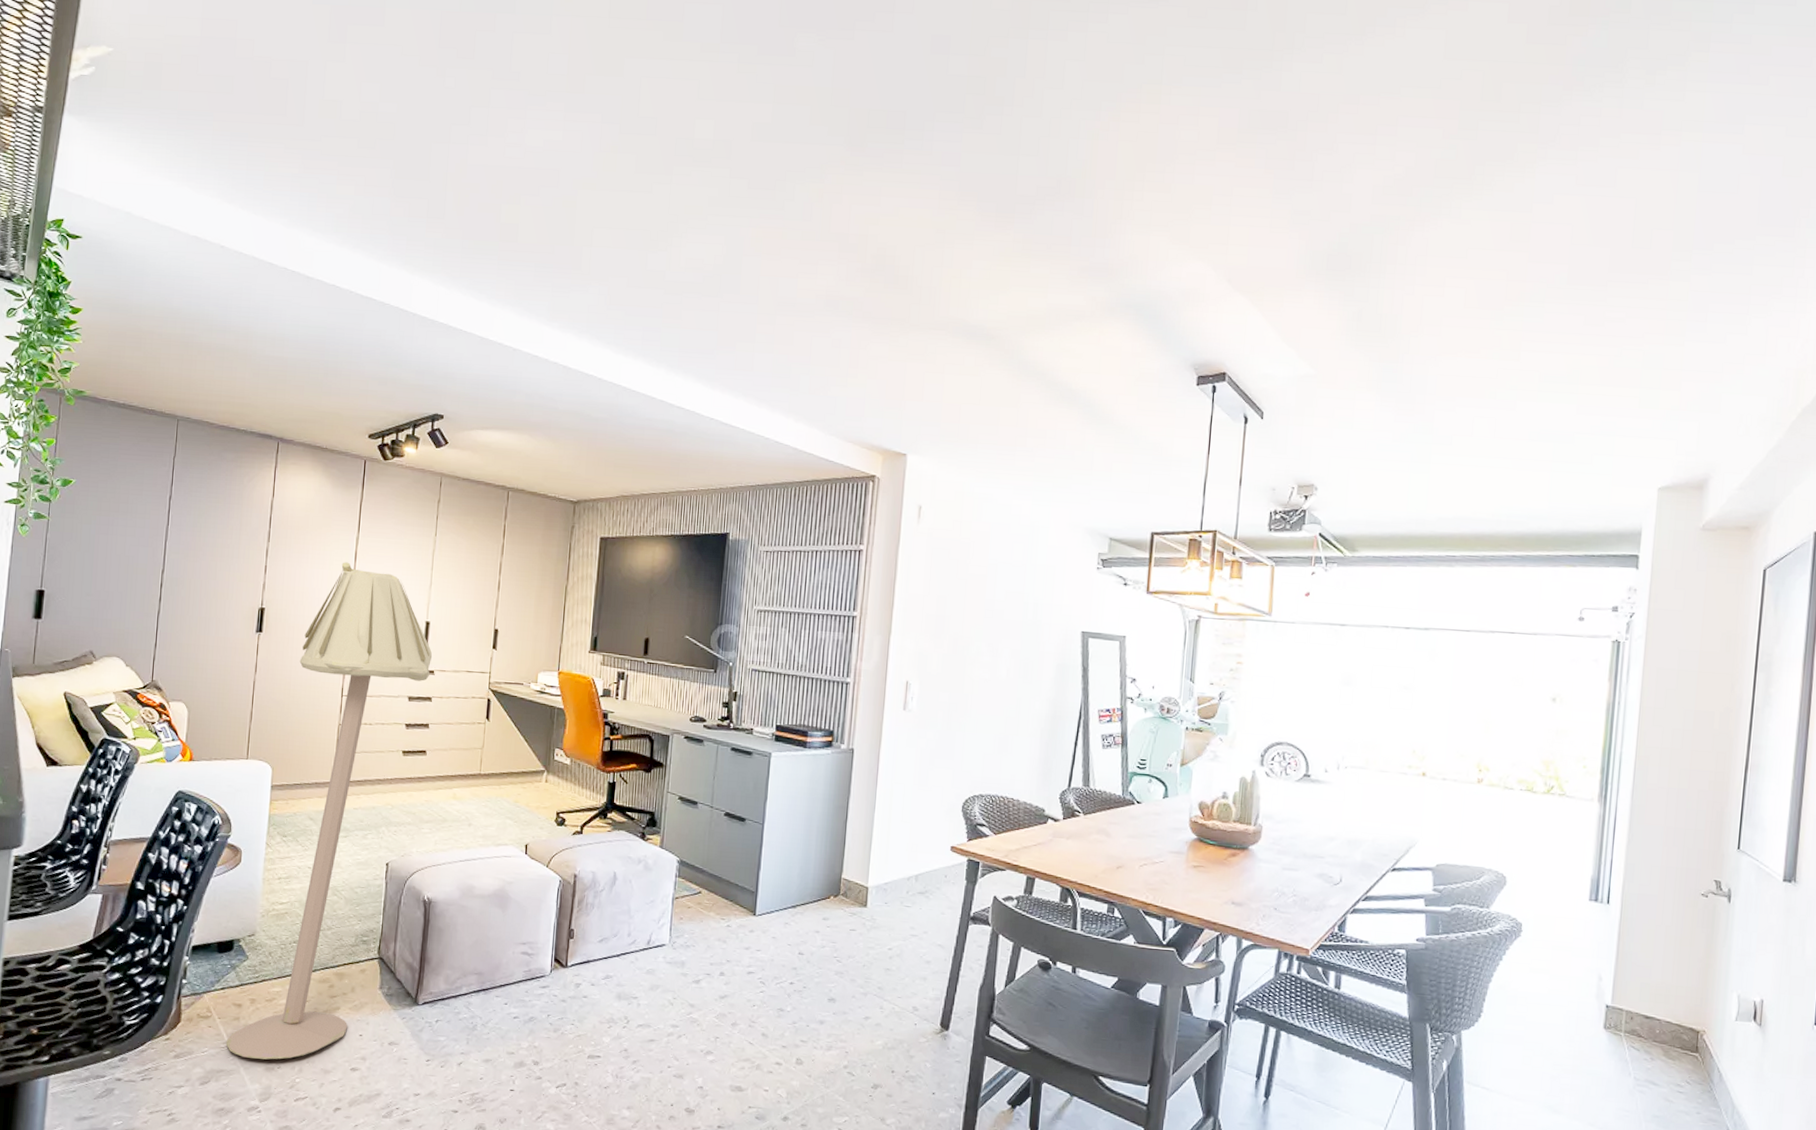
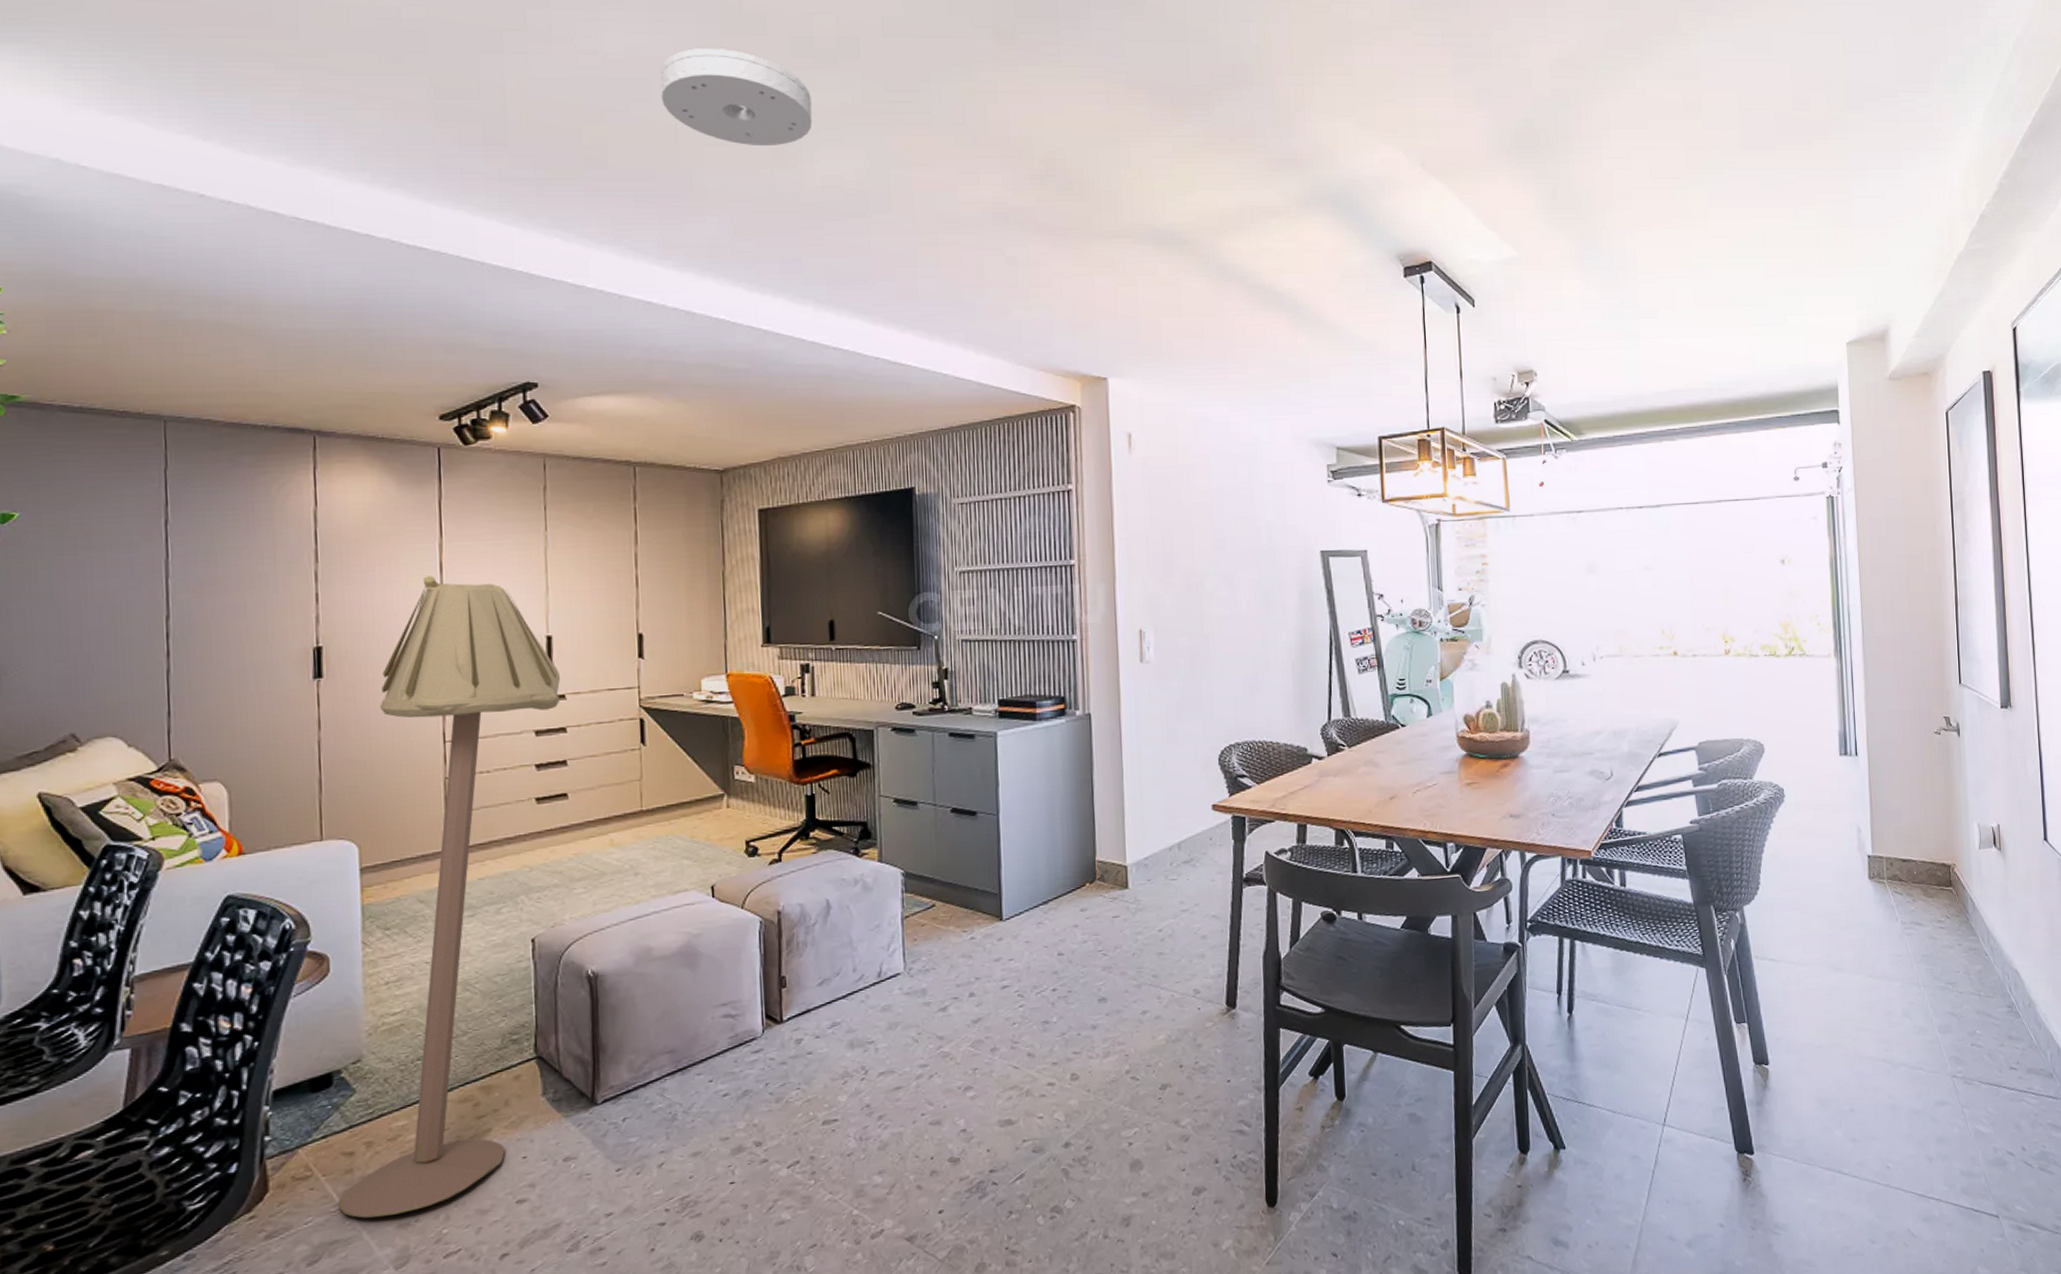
smoke detector: none [566,145,686,231] -> present [660,48,813,147]

